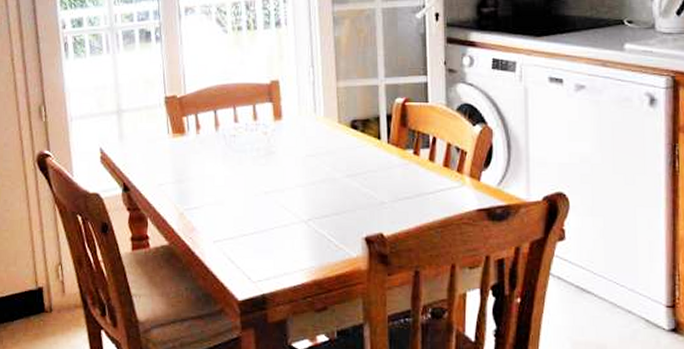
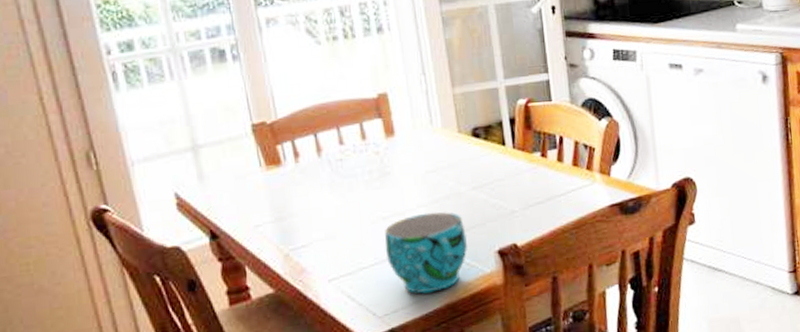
cup: none [264,193,337,267] -> present [385,211,467,294]

